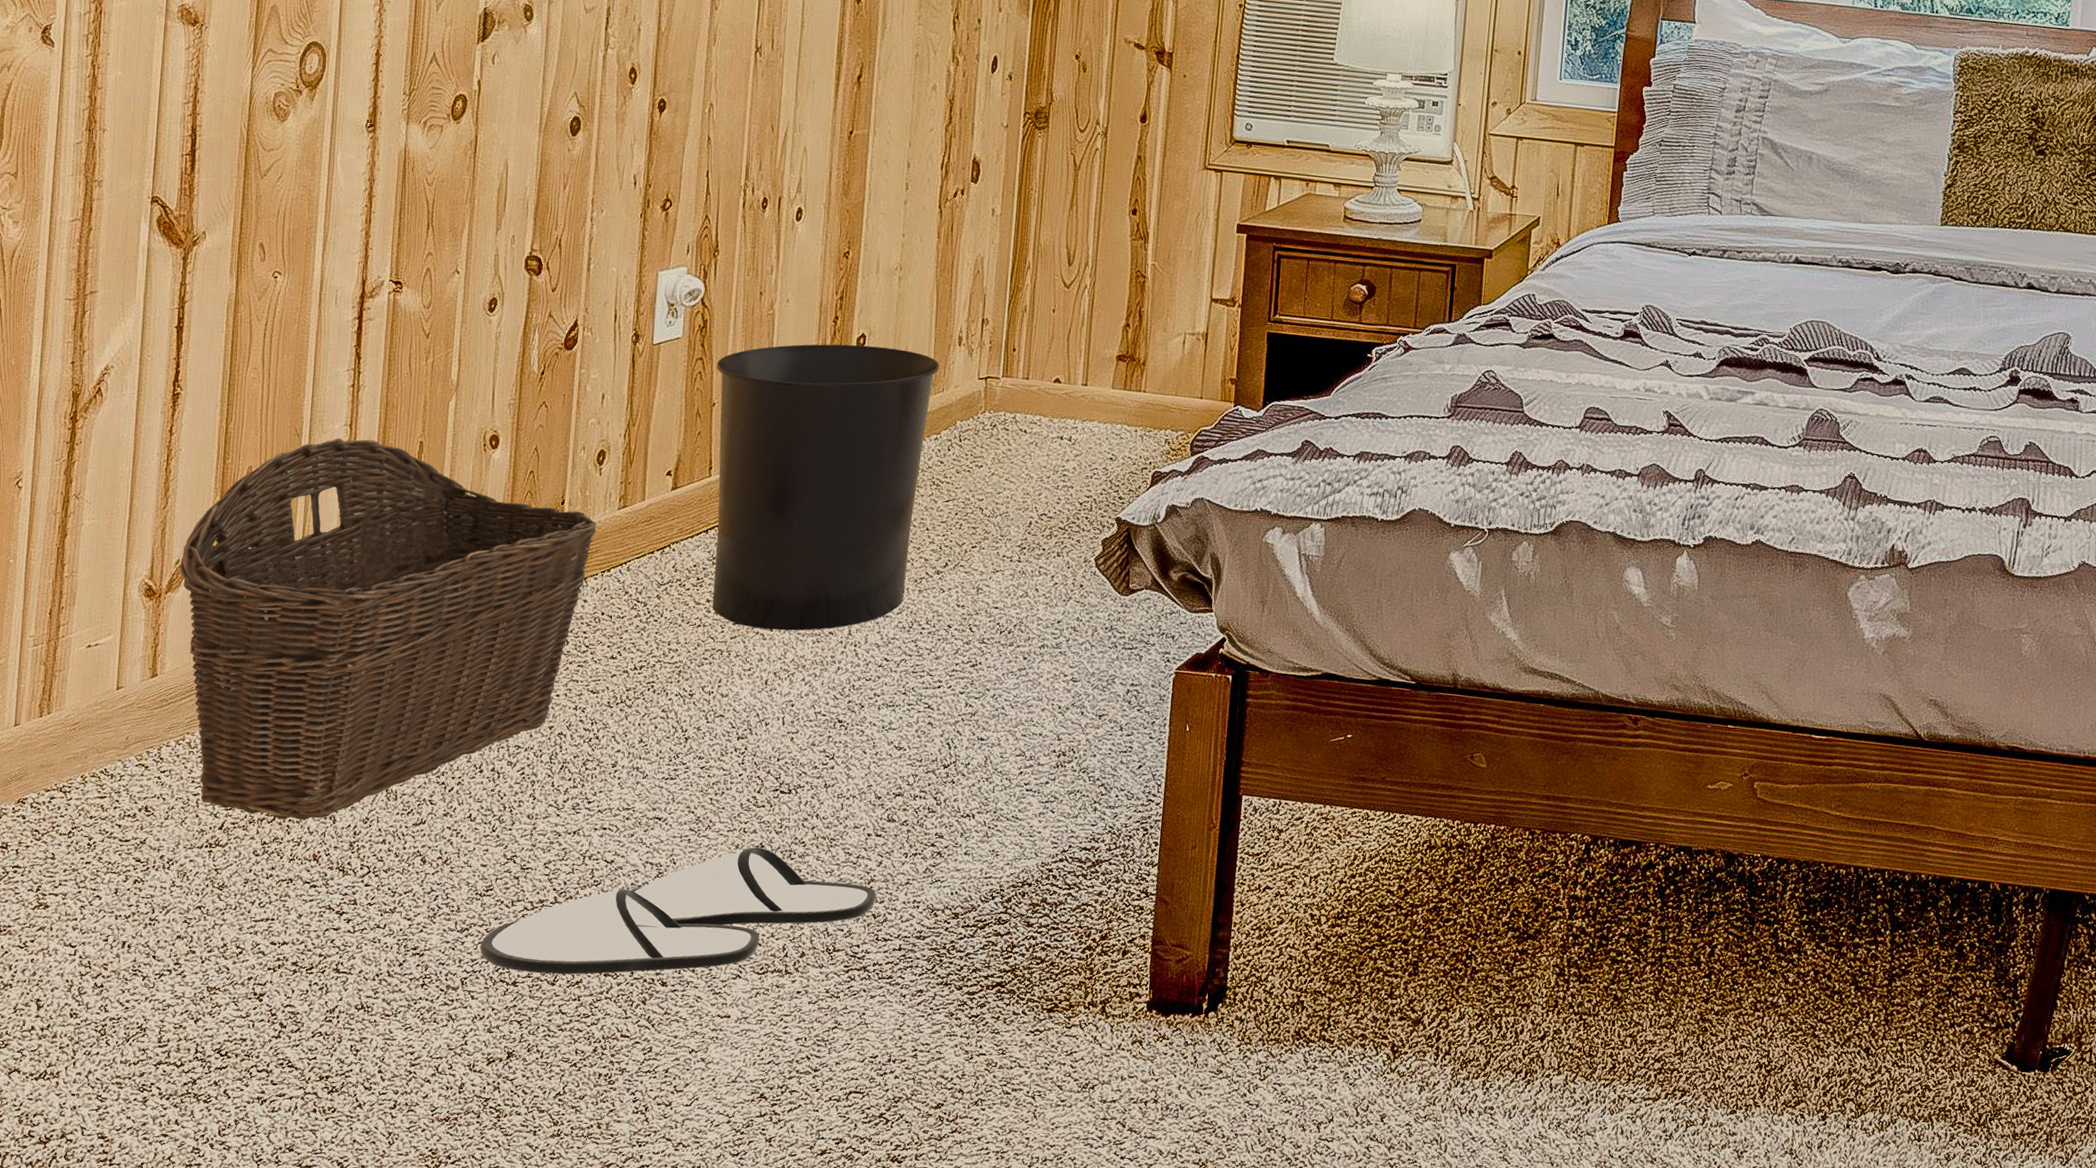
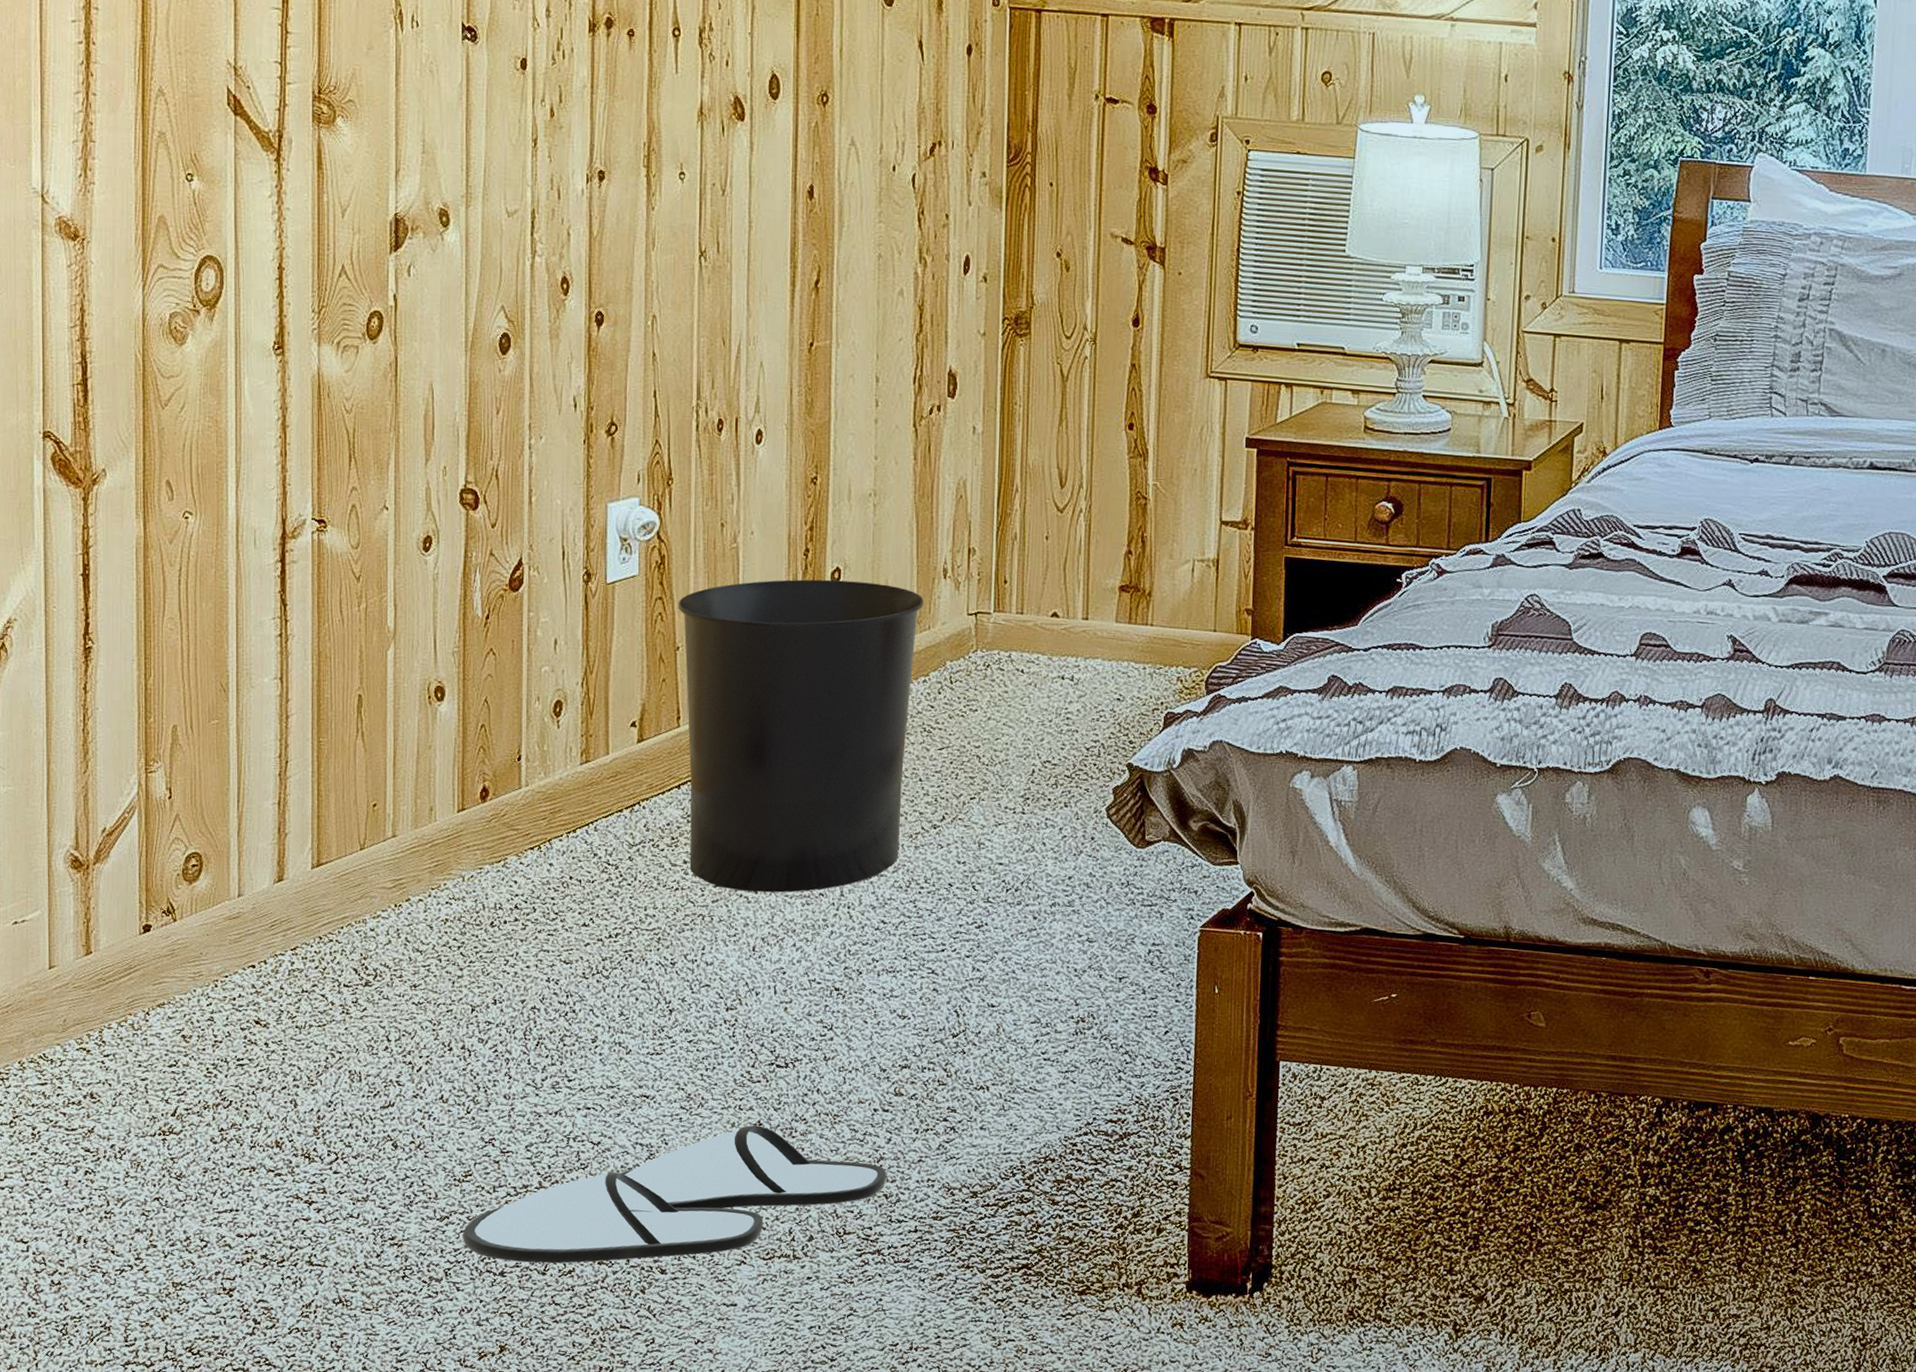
wicker basket: present [180,437,597,820] -> none [107,692,558,1105]

